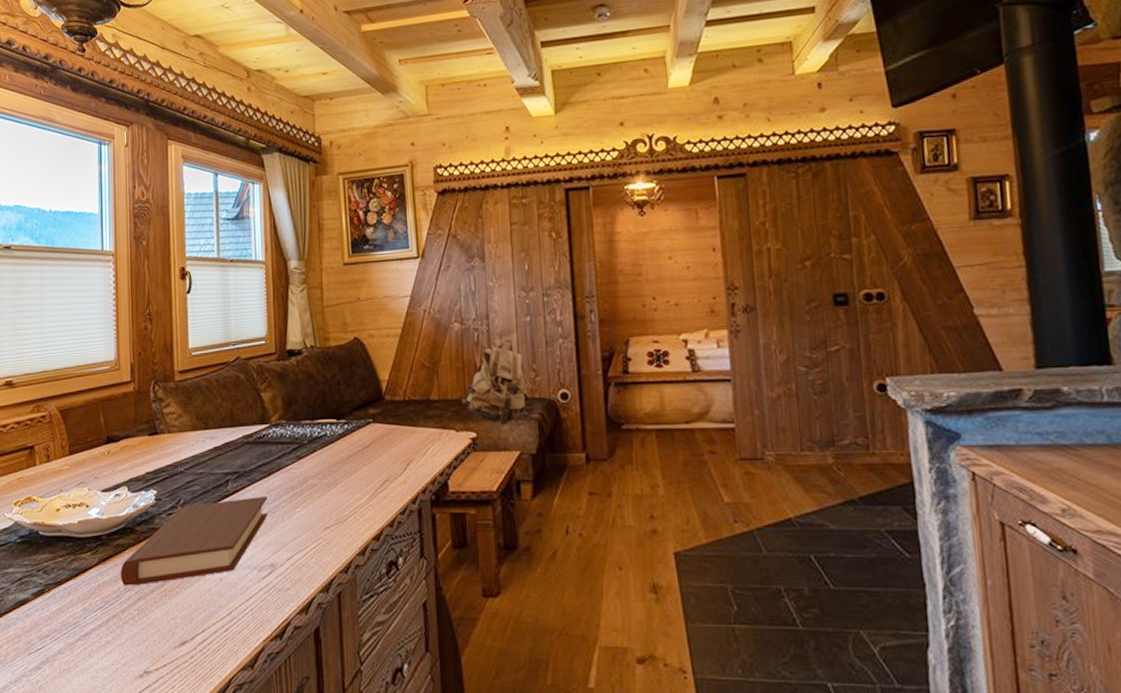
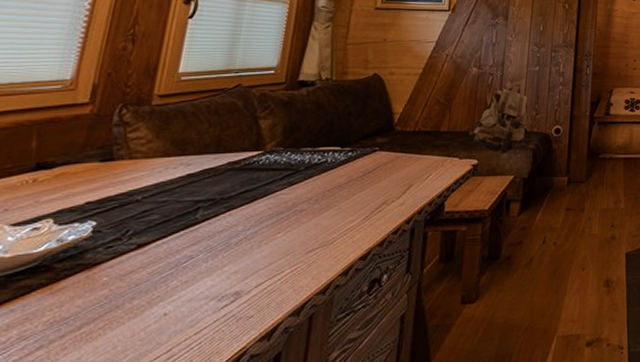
book: present [120,497,268,586] -> none [14,223,246,335]

